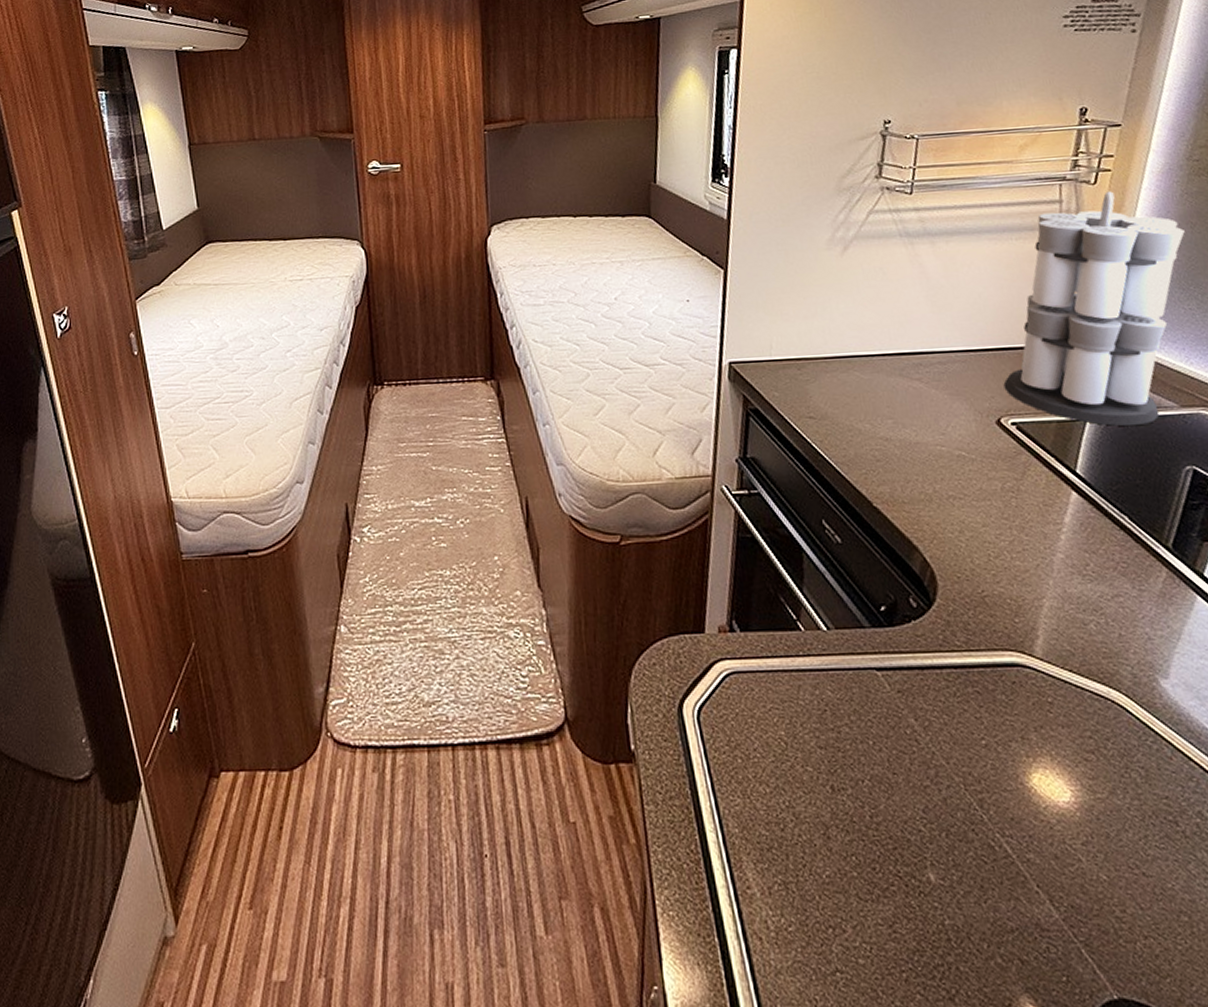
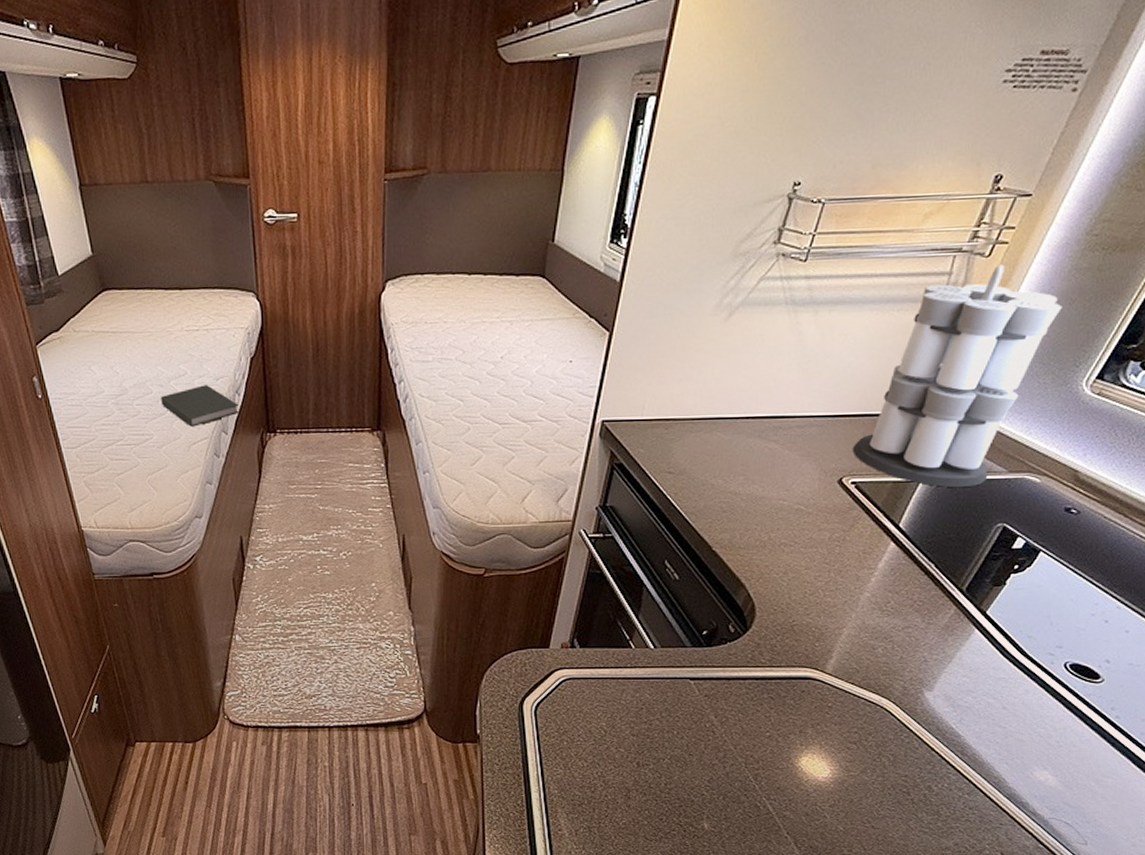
book: none [262,336,344,381] -> present [160,385,239,427]

